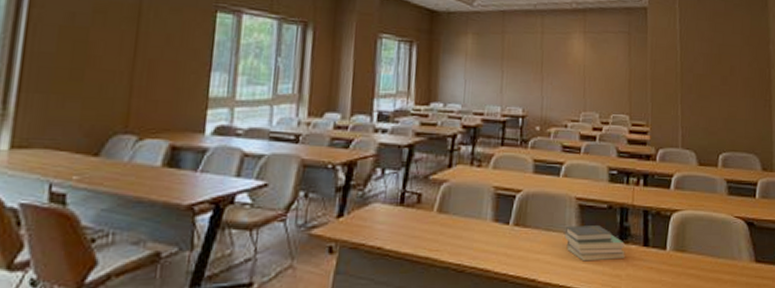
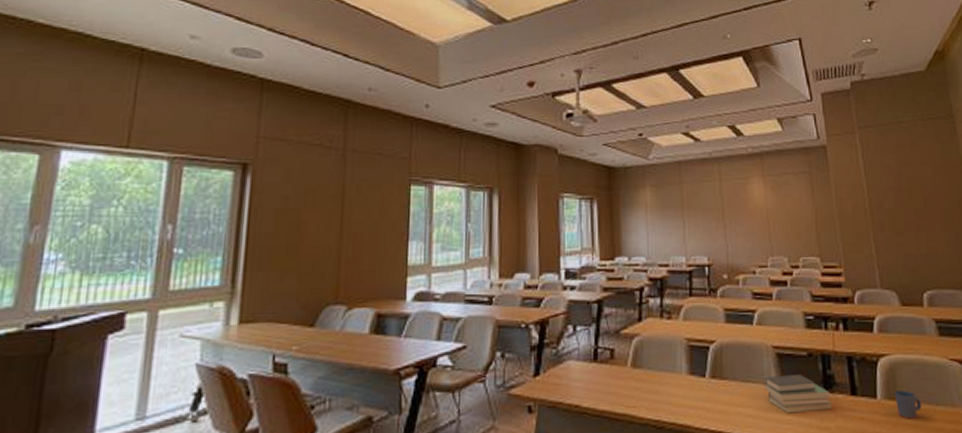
mug: none [682,243,705,270] -> present [894,390,921,419]

